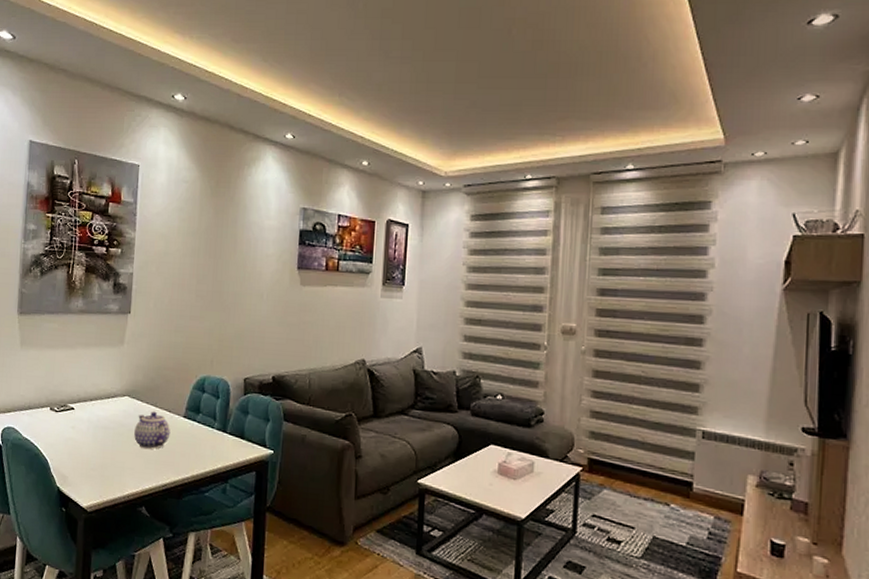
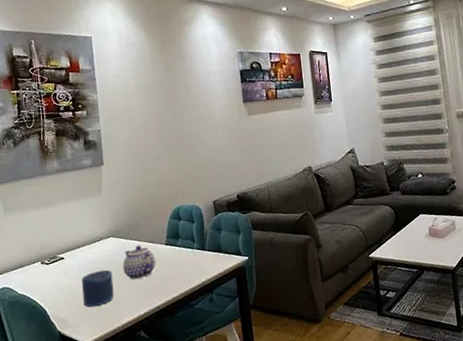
candle: none [87,430,122,469] -> present [82,269,114,307]

